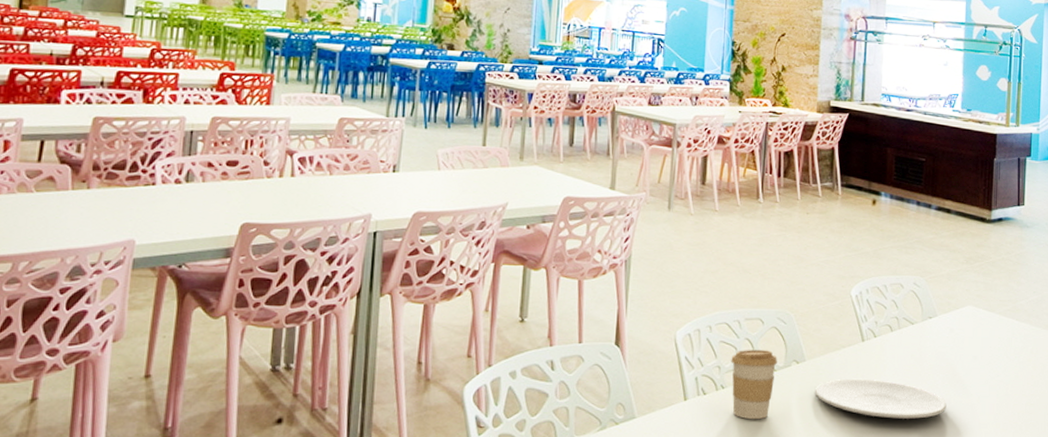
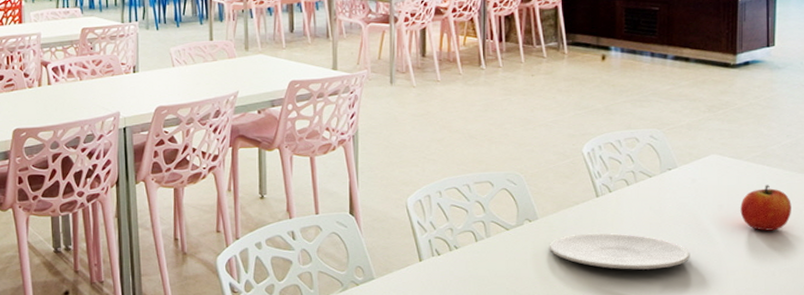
coffee cup: present [731,350,777,420] -> none [463,211,509,276]
apple: none [992,339,1037,385] -> present [740,185,791,231]

